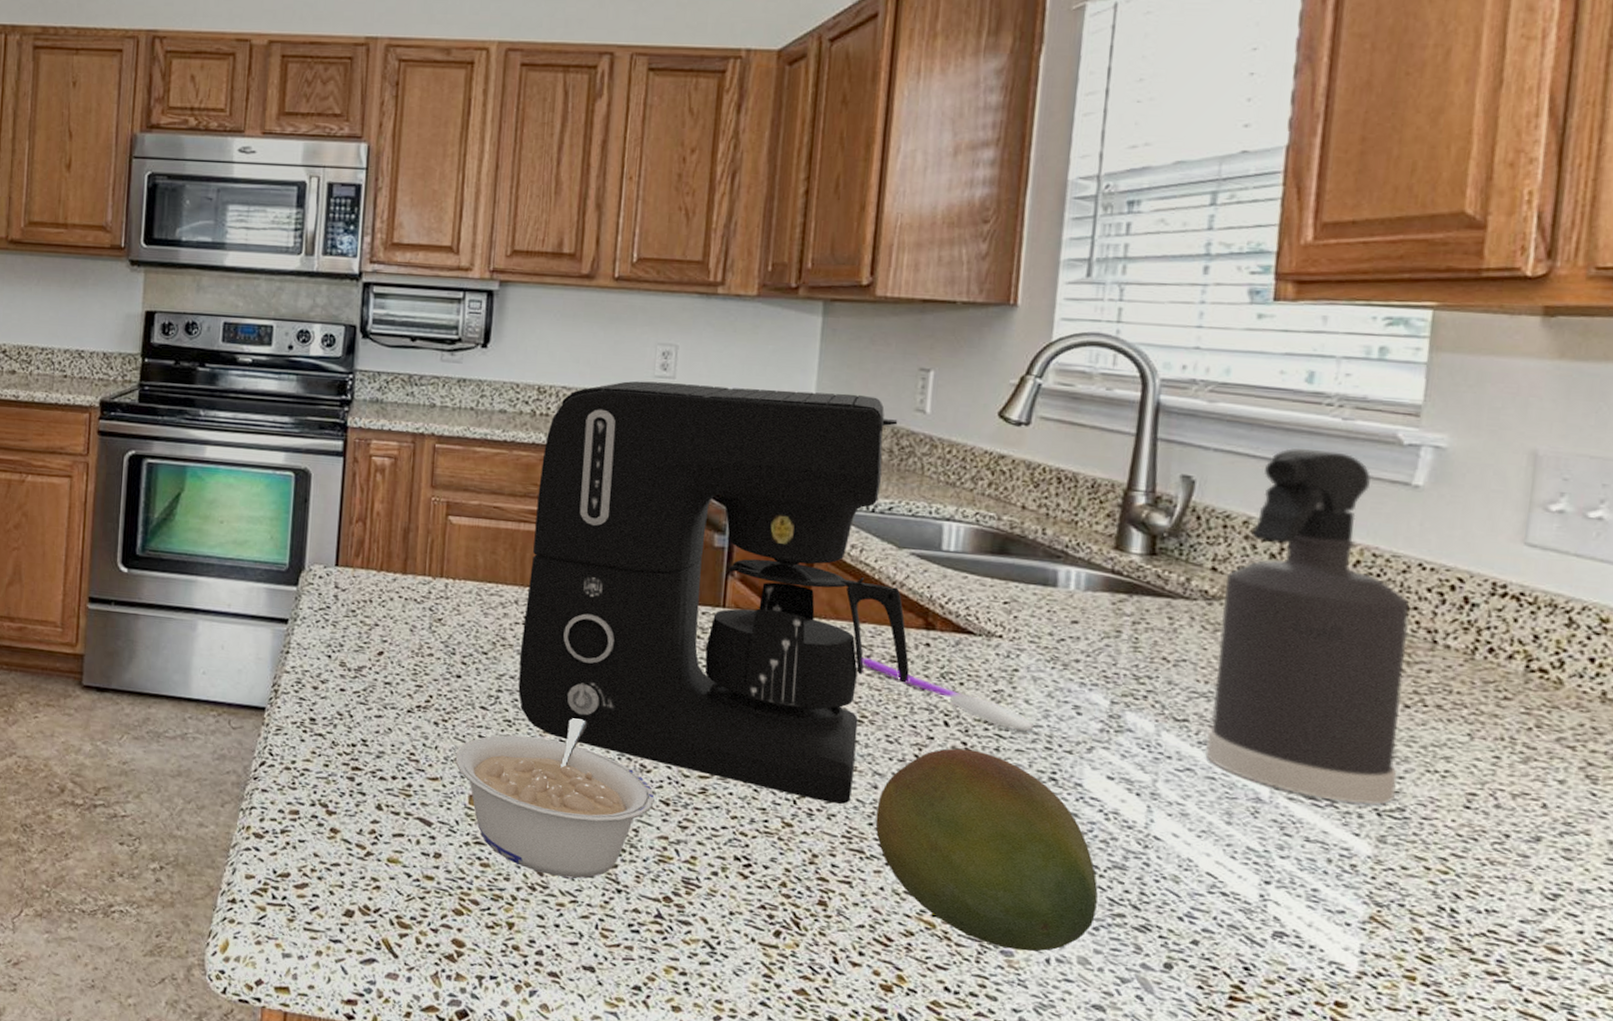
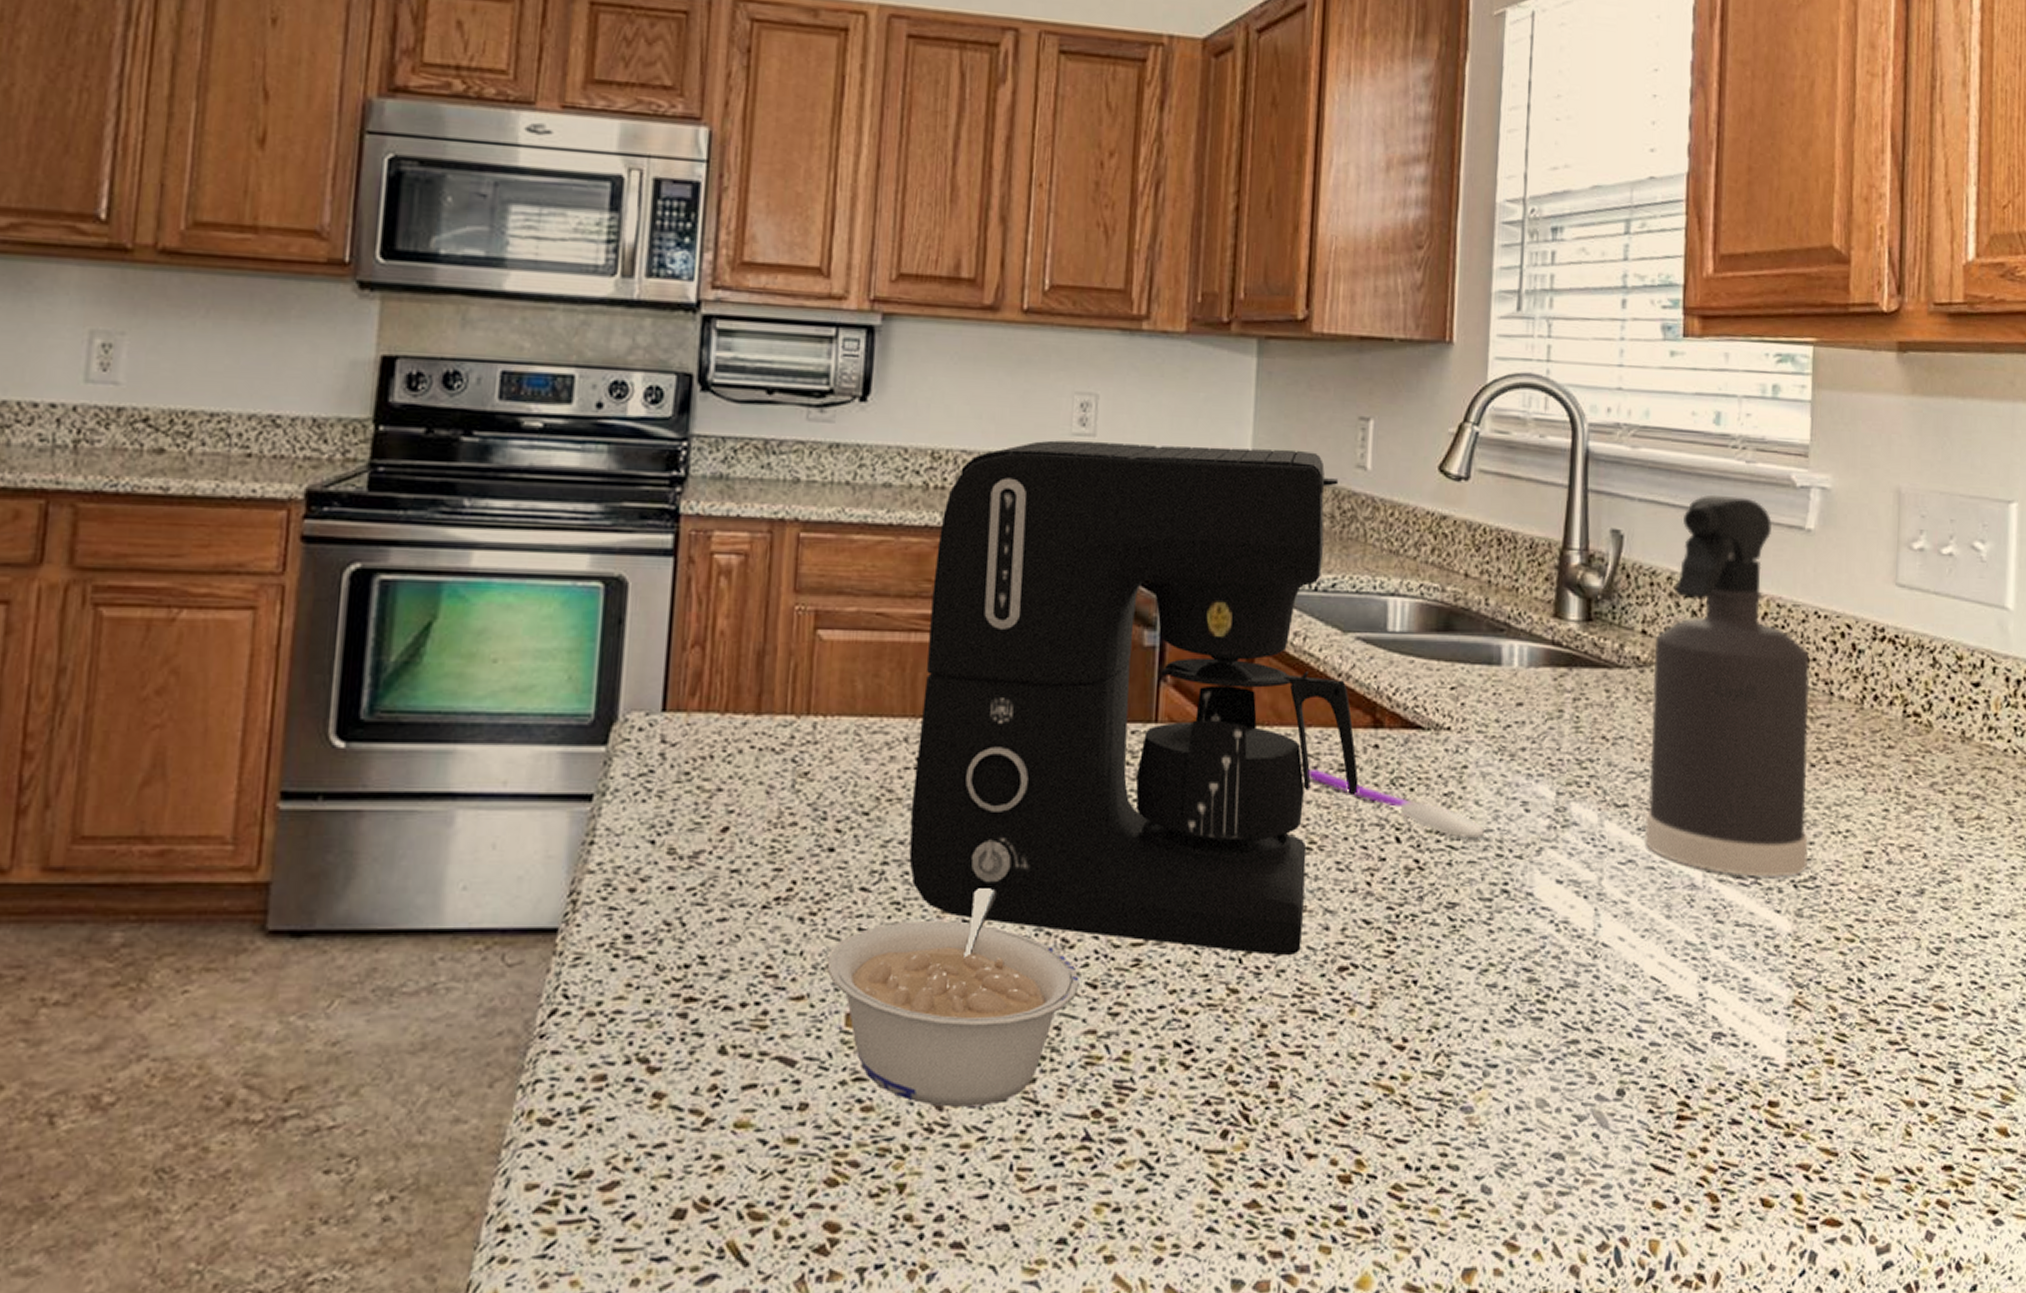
fruit: present [875,748,1098,952] -> none [1328,868,1553,1104]

